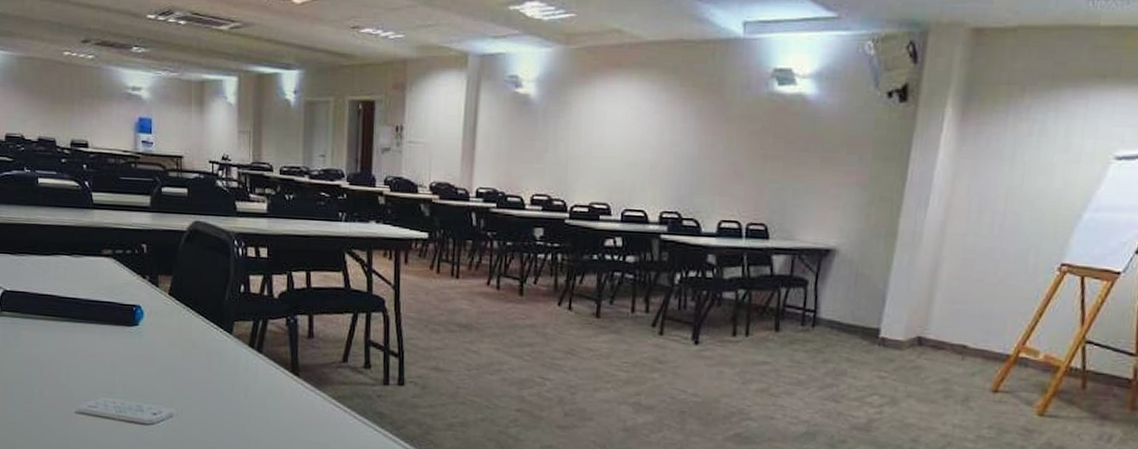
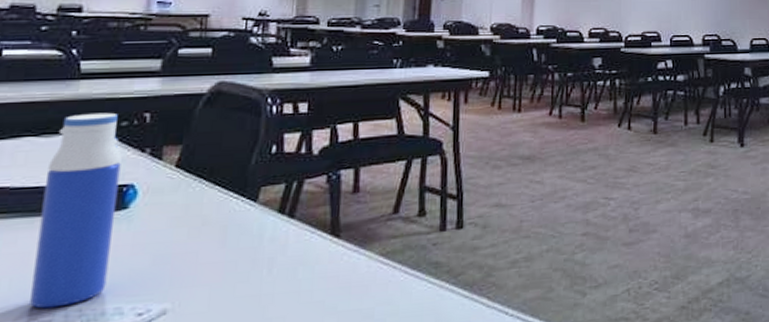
water bottle: none [79,240,130,398] -> present [30,112,122,309]

